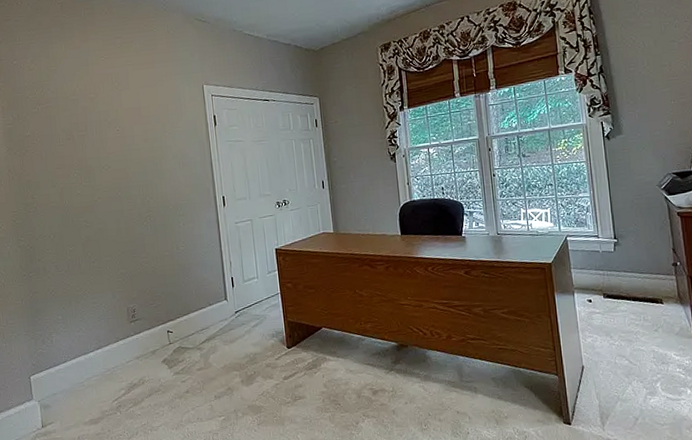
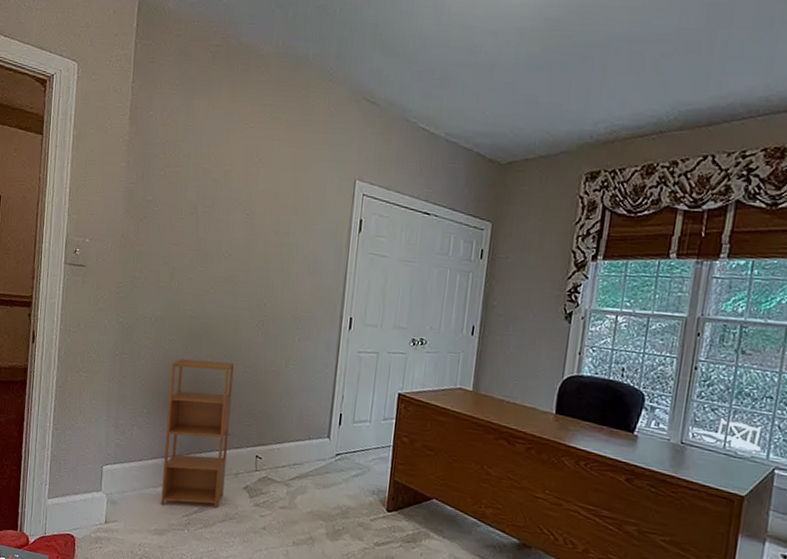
bookshelf: none [76,257,146,397] -> present [160,358,235,509]

